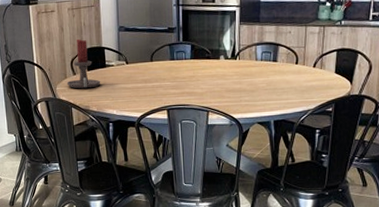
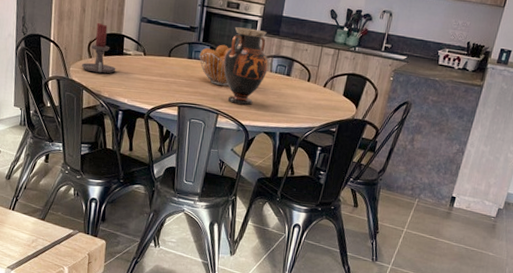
fruit basket: none [181,40,215,82] -> present [199,44,231,86]
vase: none [206,19,254,99] -> present [223,27,269,106]

